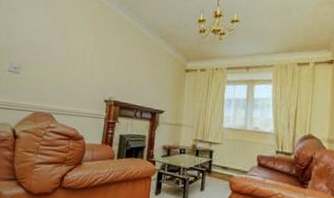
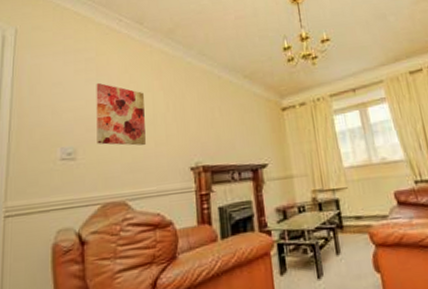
wall art: none [37,16,79,74] -> present [96,82,146,146]

